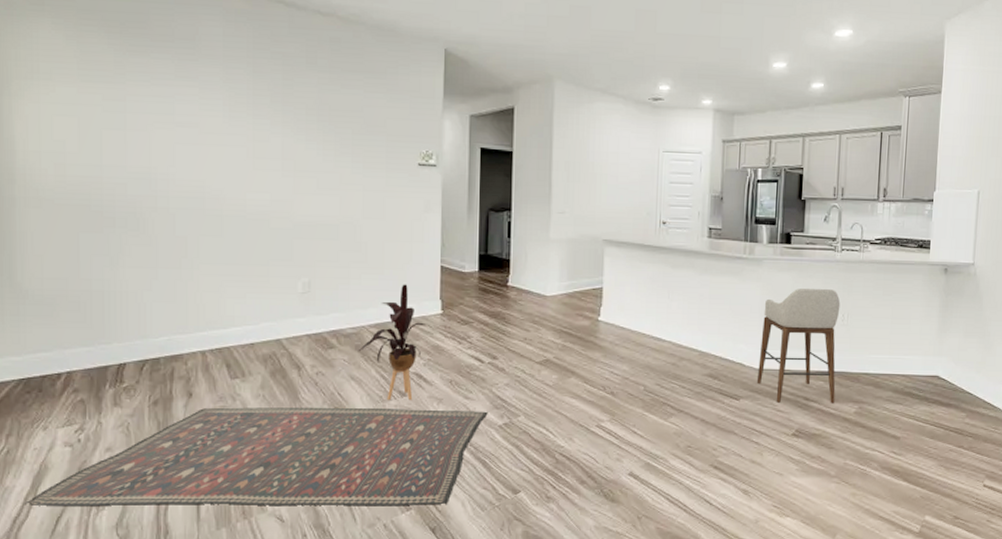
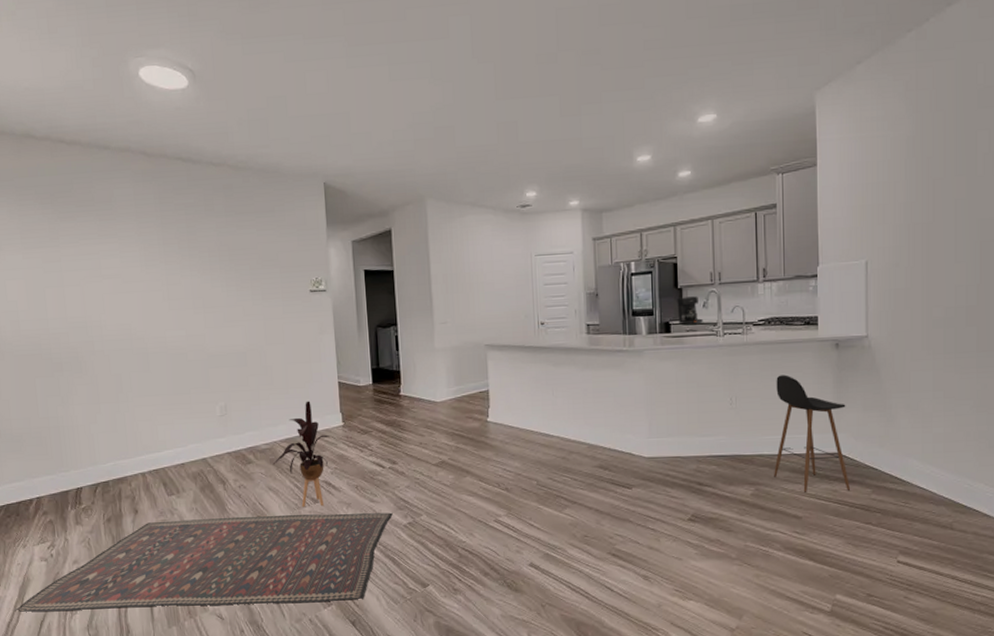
bar stool: present [756,288,841,403] -> none [647,373,730,489]
coffee maker: none [799,209,823,238] -> present [677,296,703,325]
bar stool: none [877,295,949,415] -> present [774,374,851,494]

